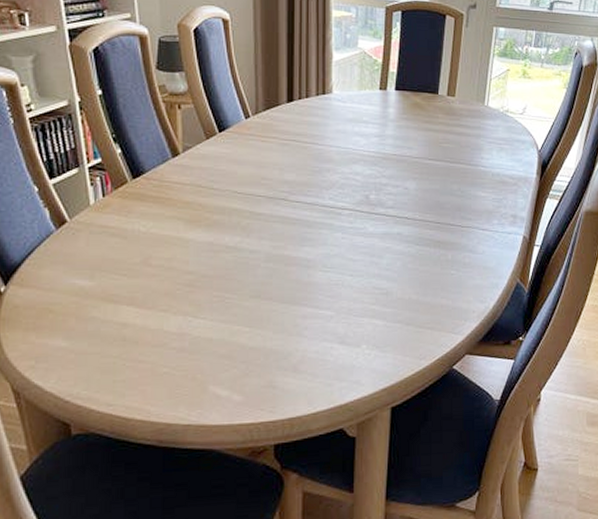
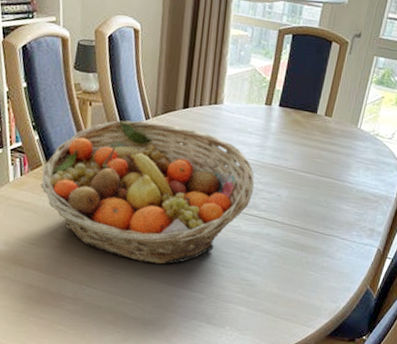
fruit basket: none [128,121,377,282] -> present [40,120,255,264]

